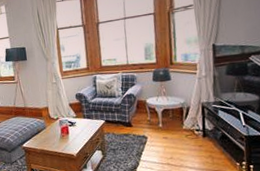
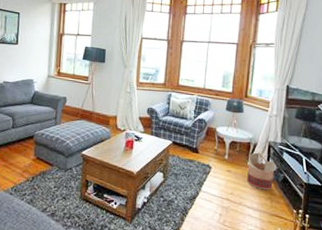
basket: none [183,114,212,150] -> present [246,151,274,191]

